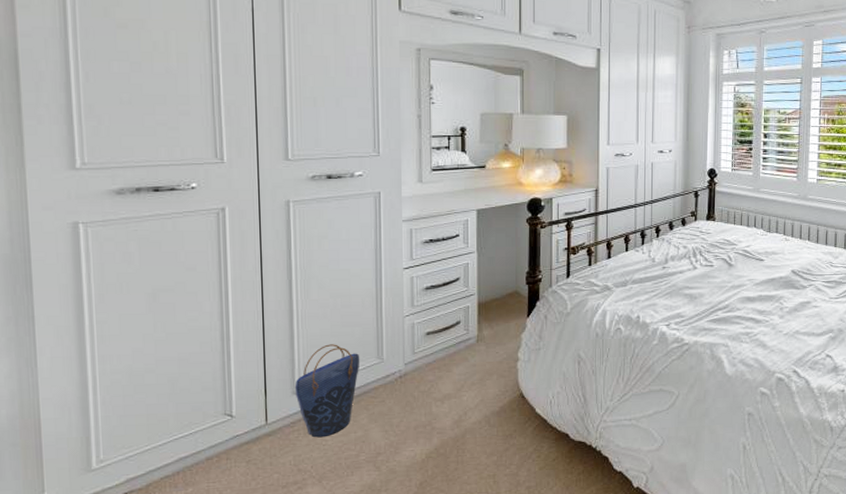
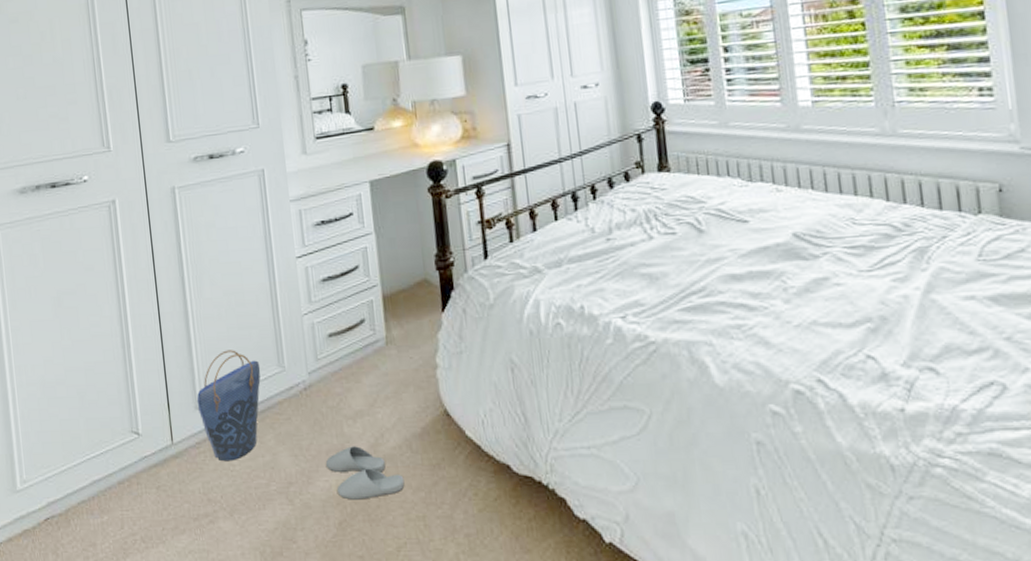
slippers: none [412,422,481,465] -> present [325,446,405,500]

